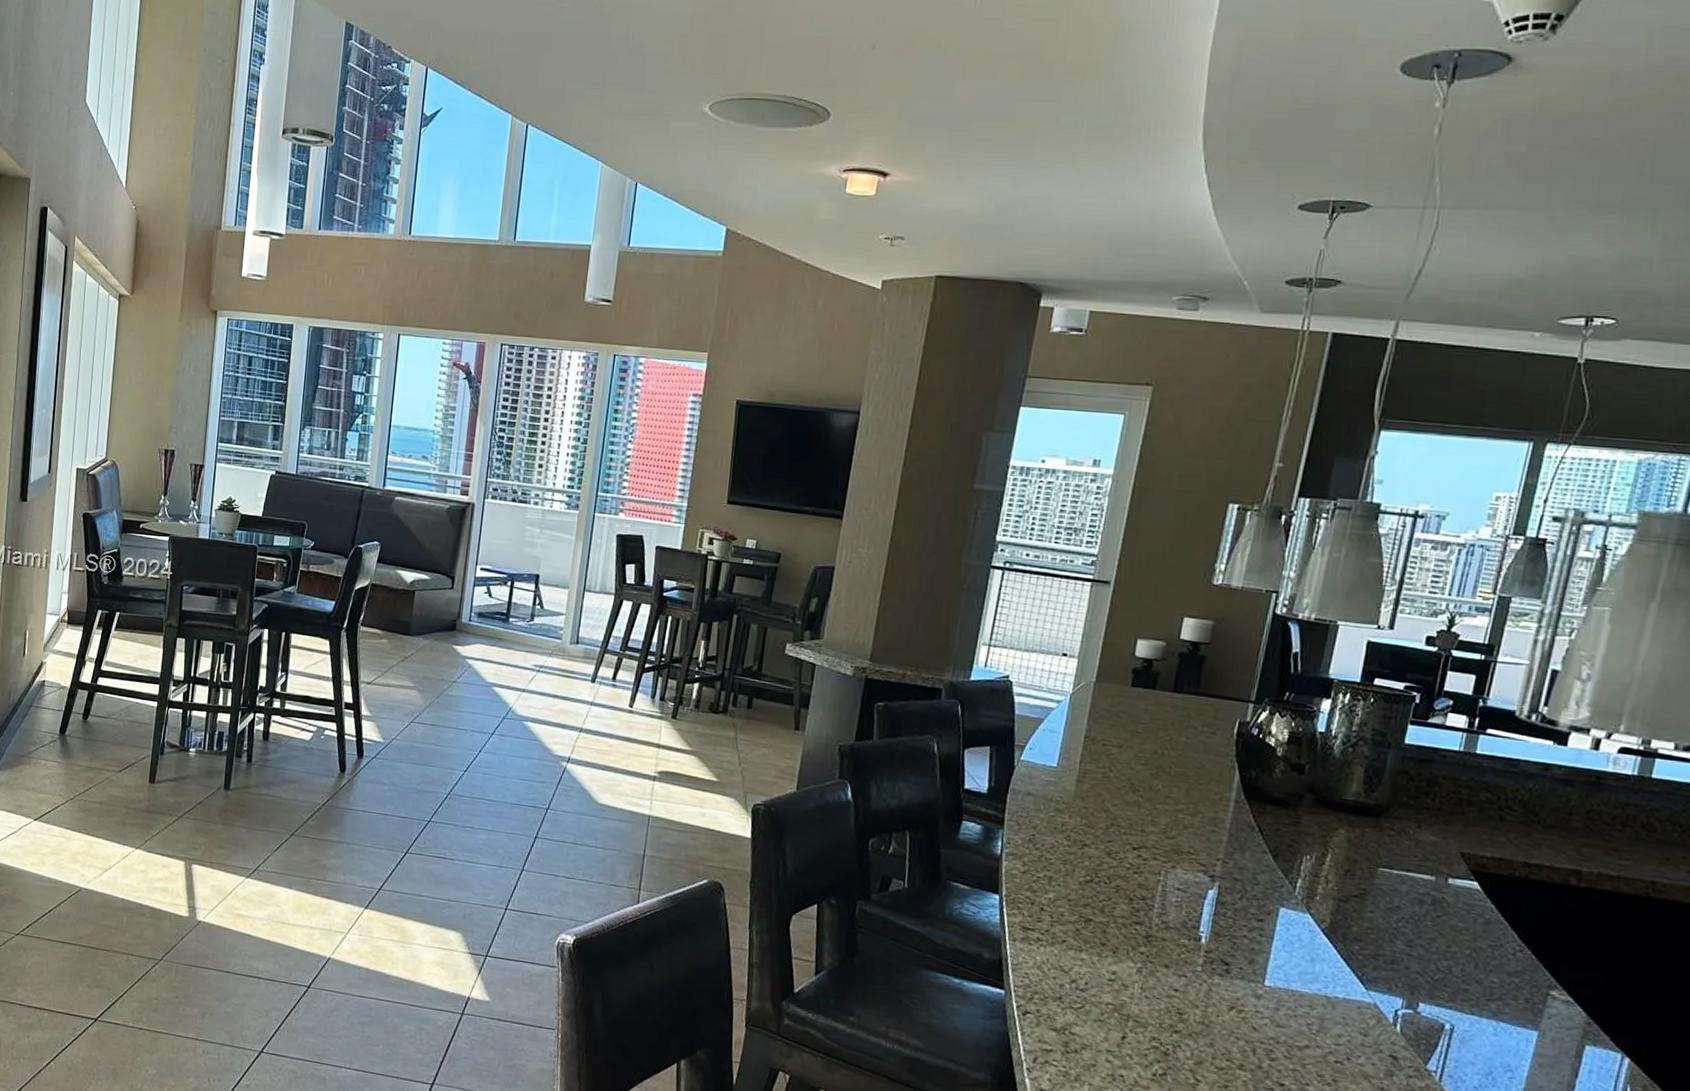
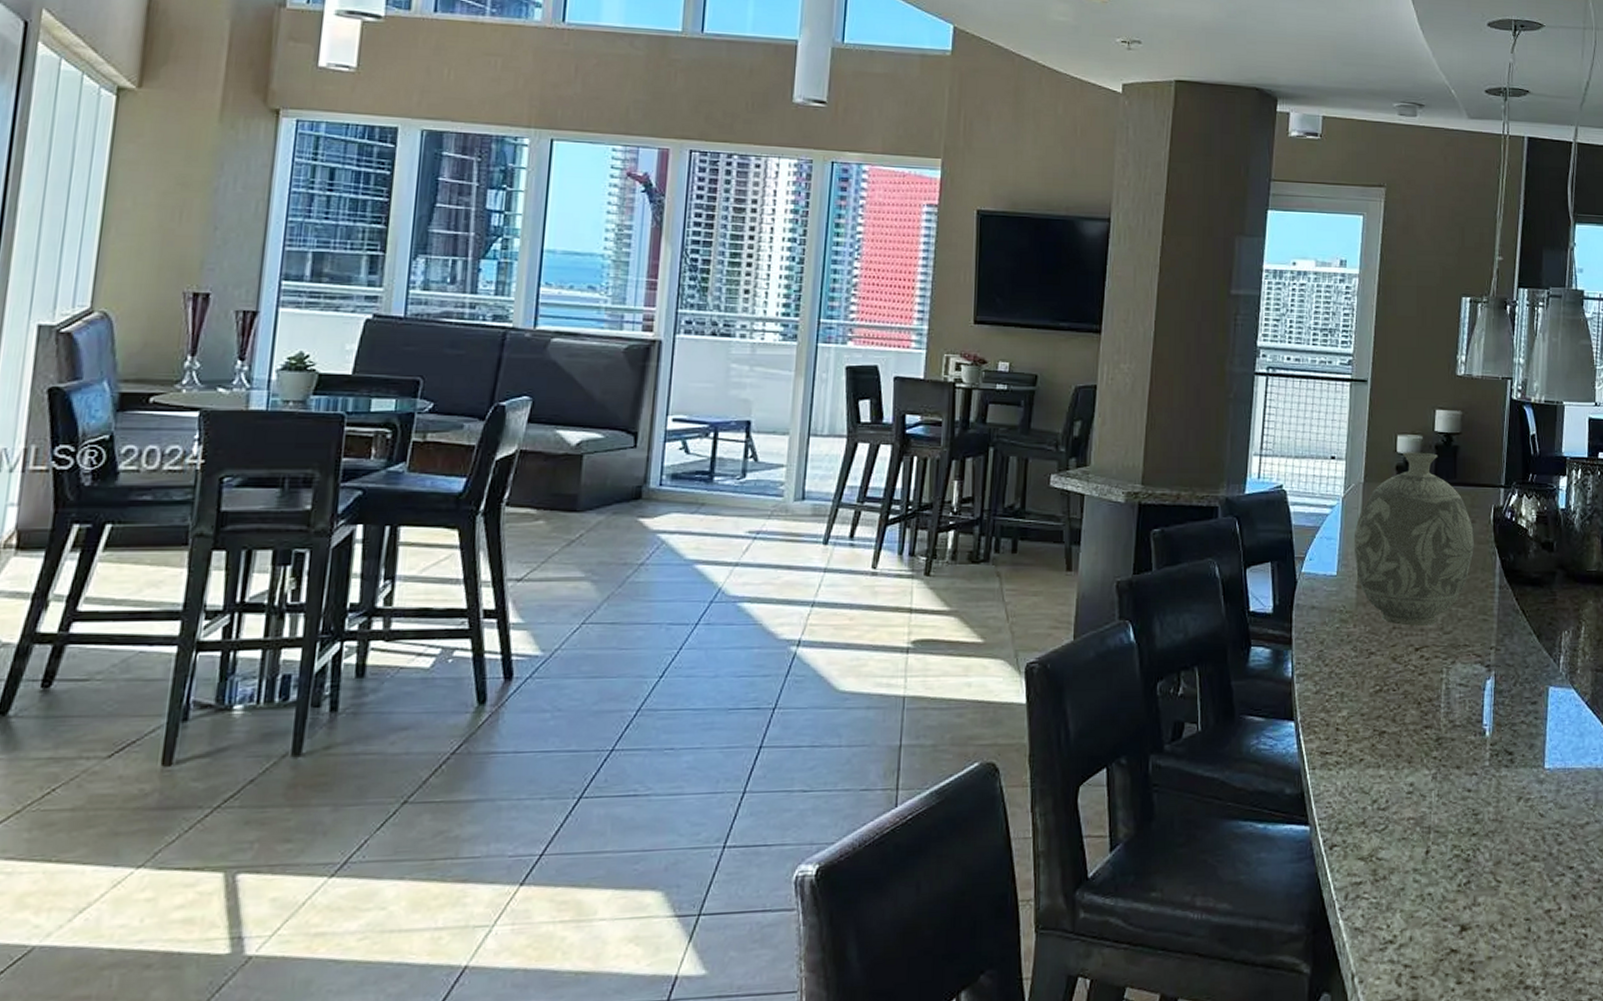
decorative vase: none [1077,656,1213,828] -> present [1353,452,1474,627]

